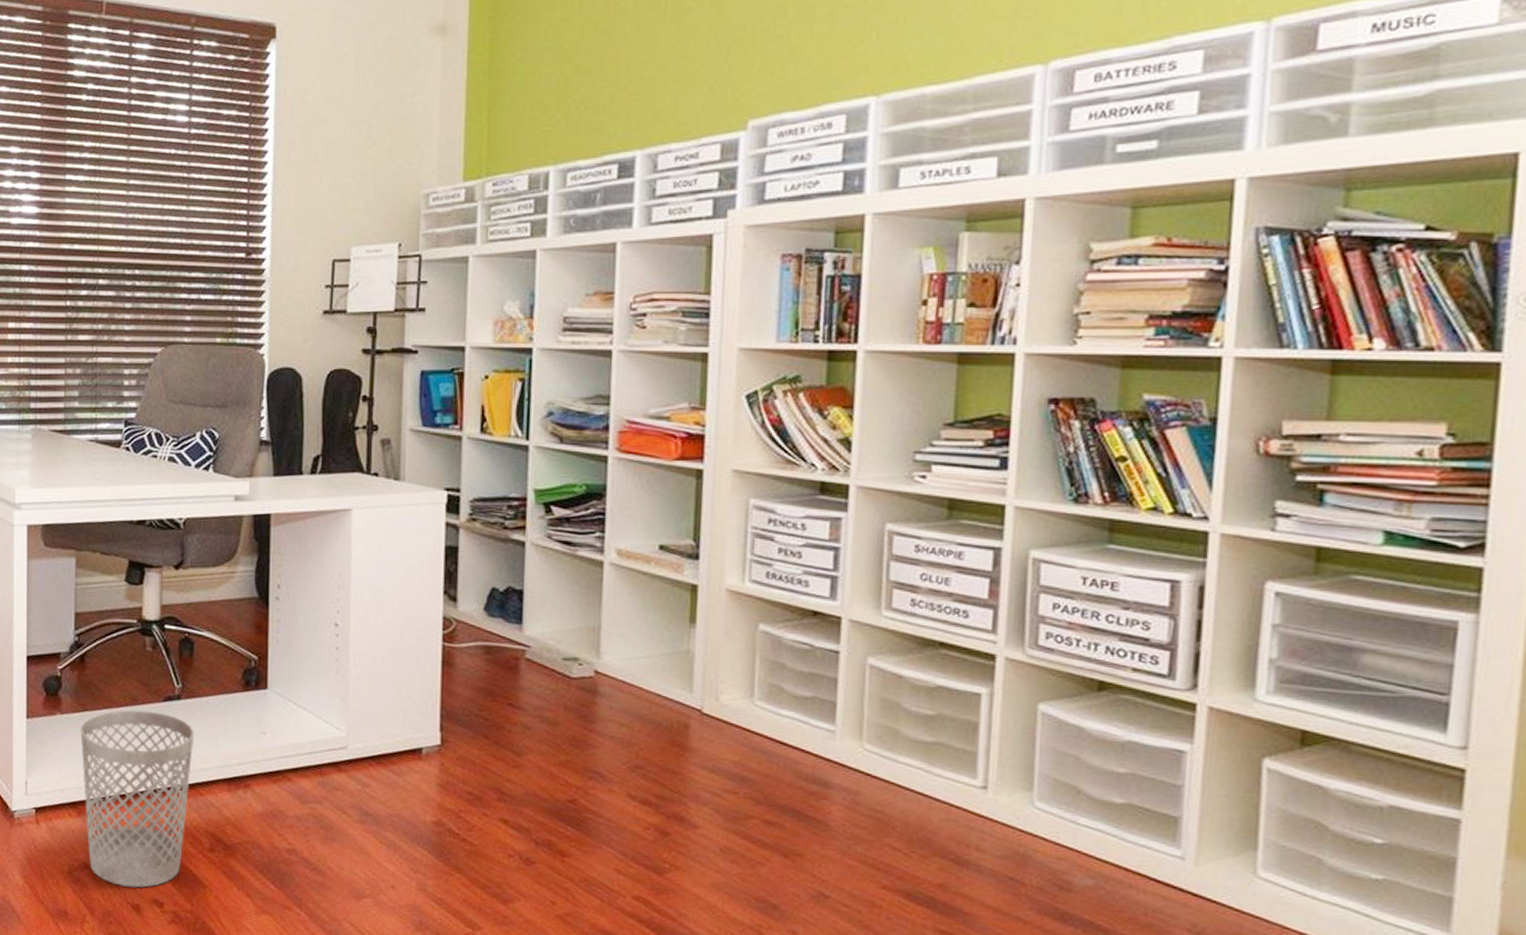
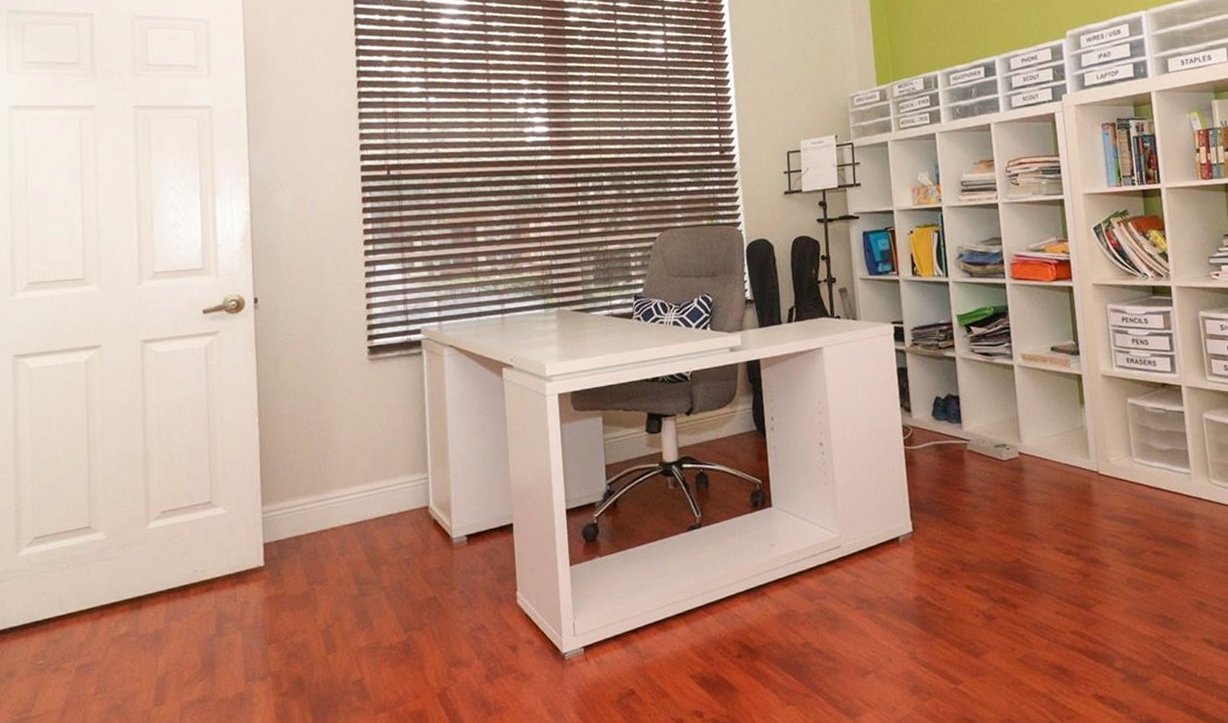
wastebasket: present [80,710,195,888] -> none [618,541,716,705]

